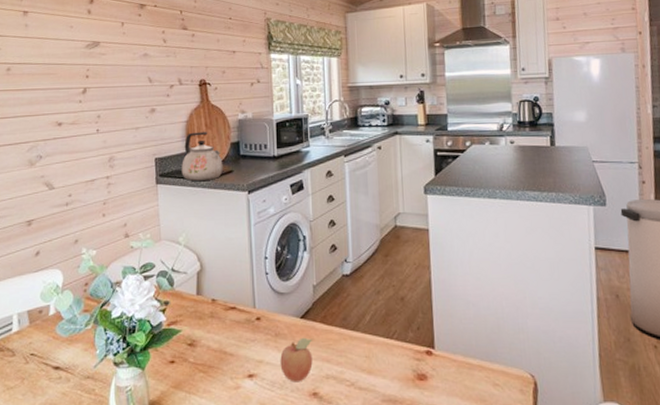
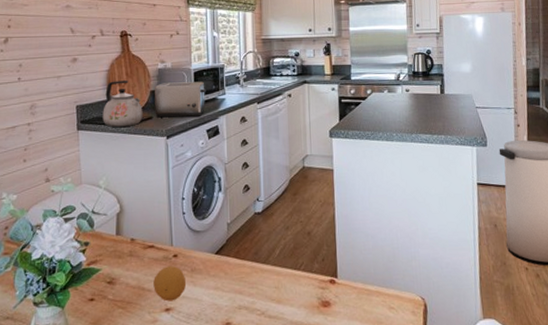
toaster: none [235,133,289,171] -> present [155,81,206,118]
fruit: none [236,330,271,367] -> present [154,266,187,302]
fruit: present [280,337,313,383] -> none [196,271,227,314]

